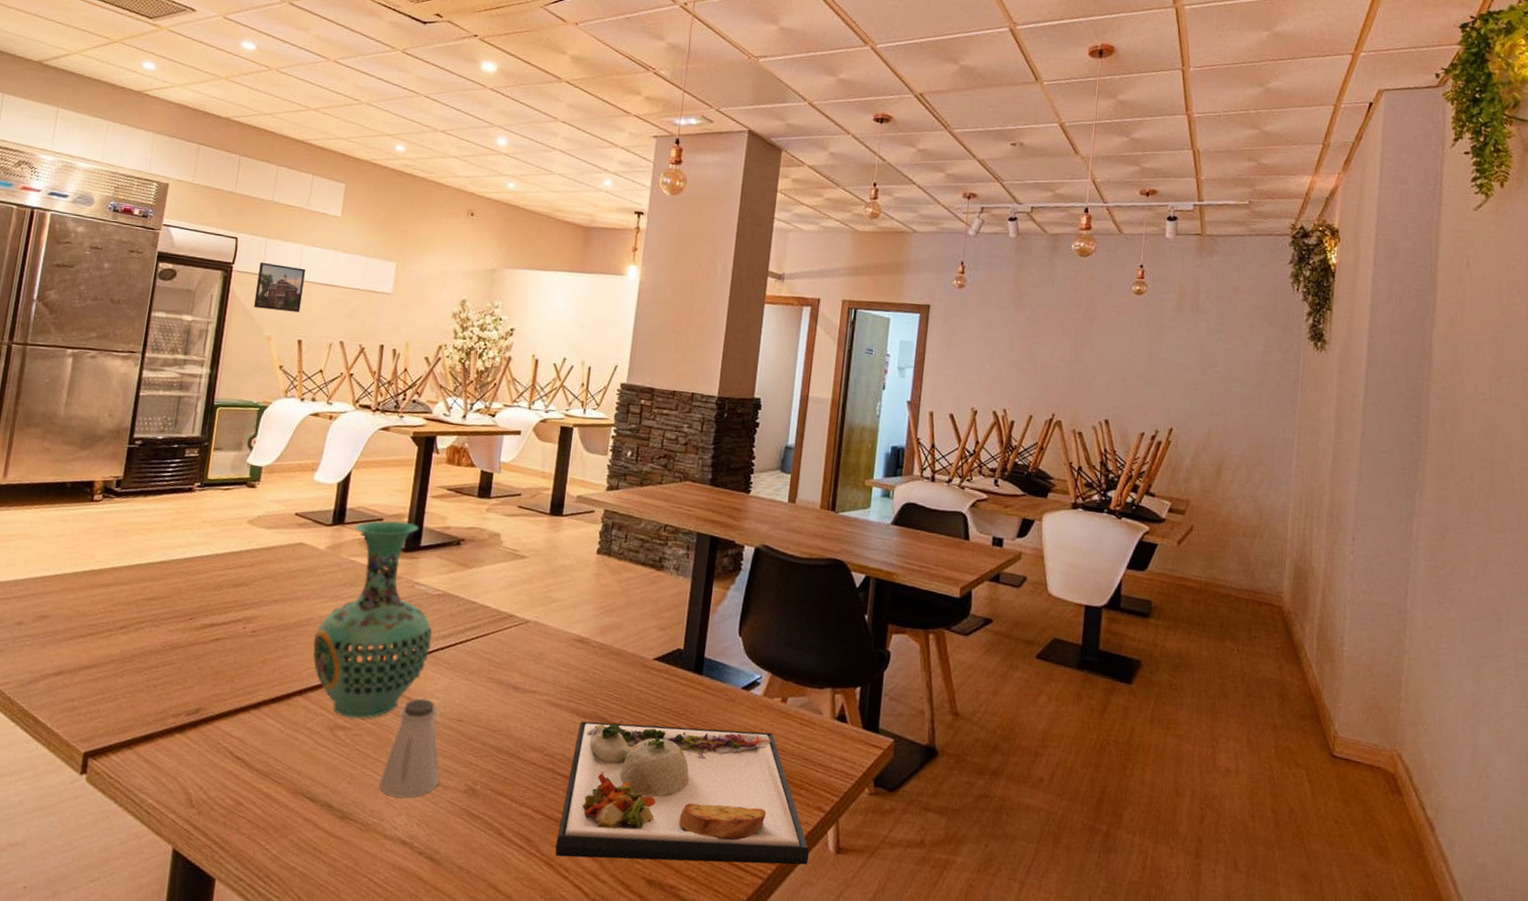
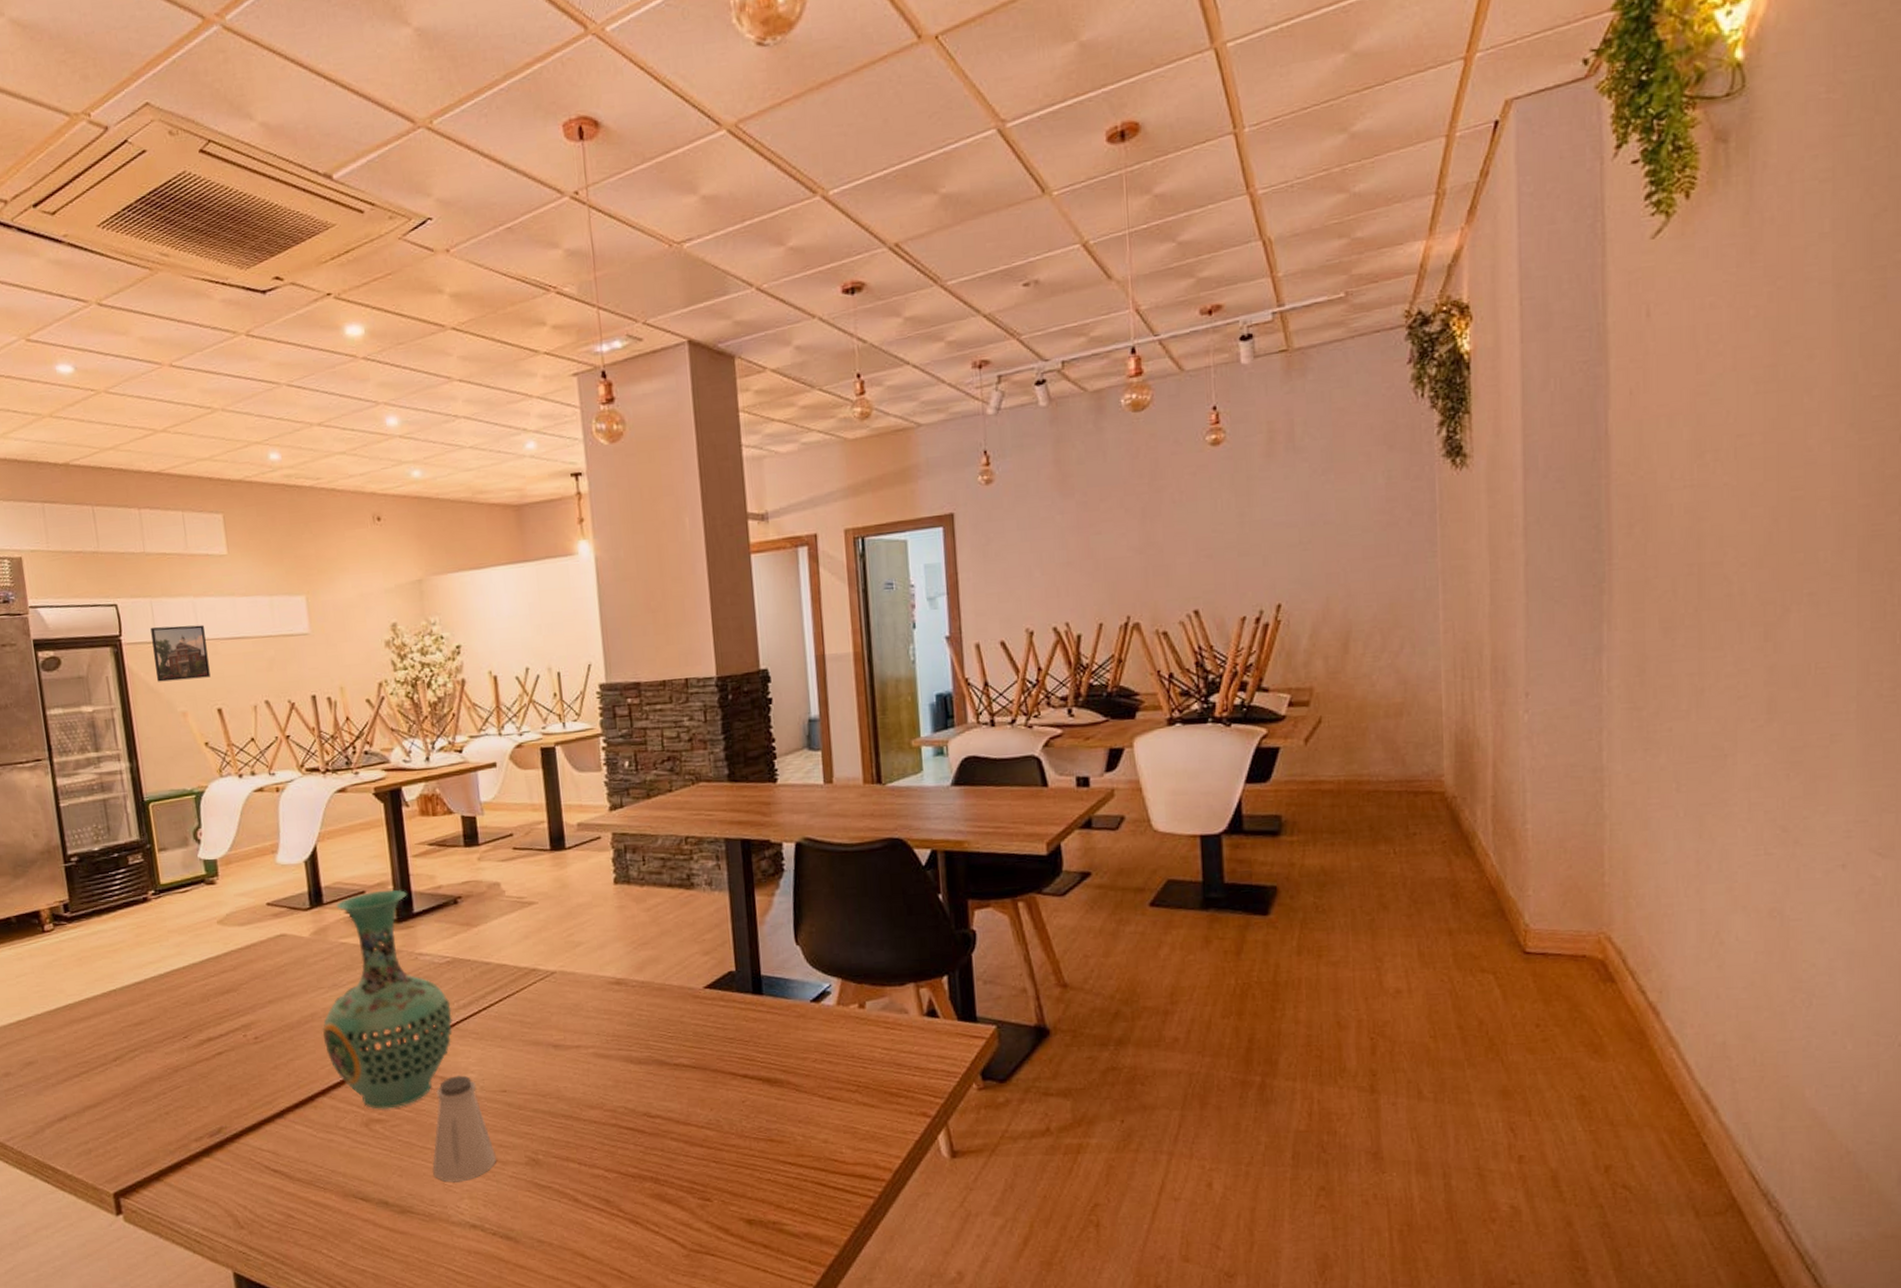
dinner plate: present [555,720,809,865] -> none [635,1044,922,1212]

